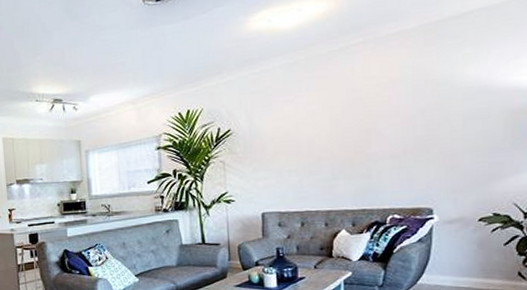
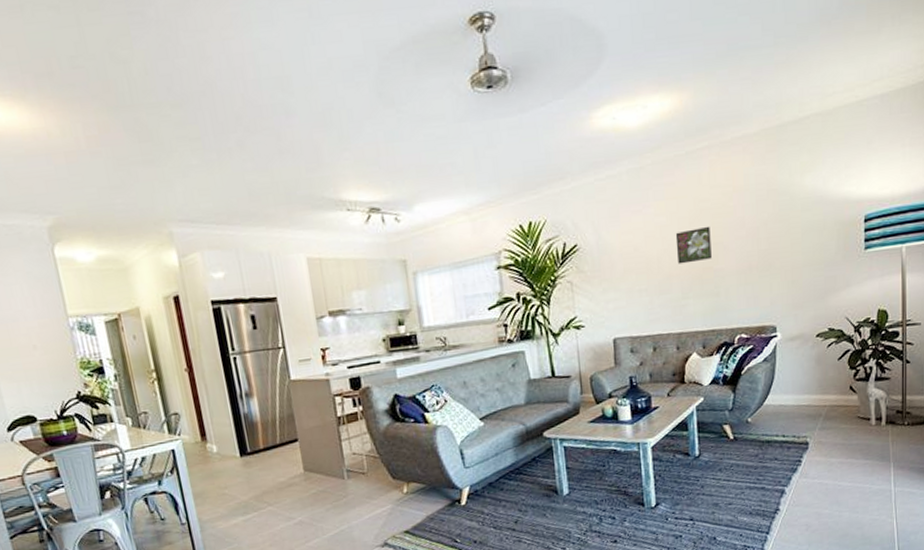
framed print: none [327,114,364,148] -> present [675,226,712,264]

